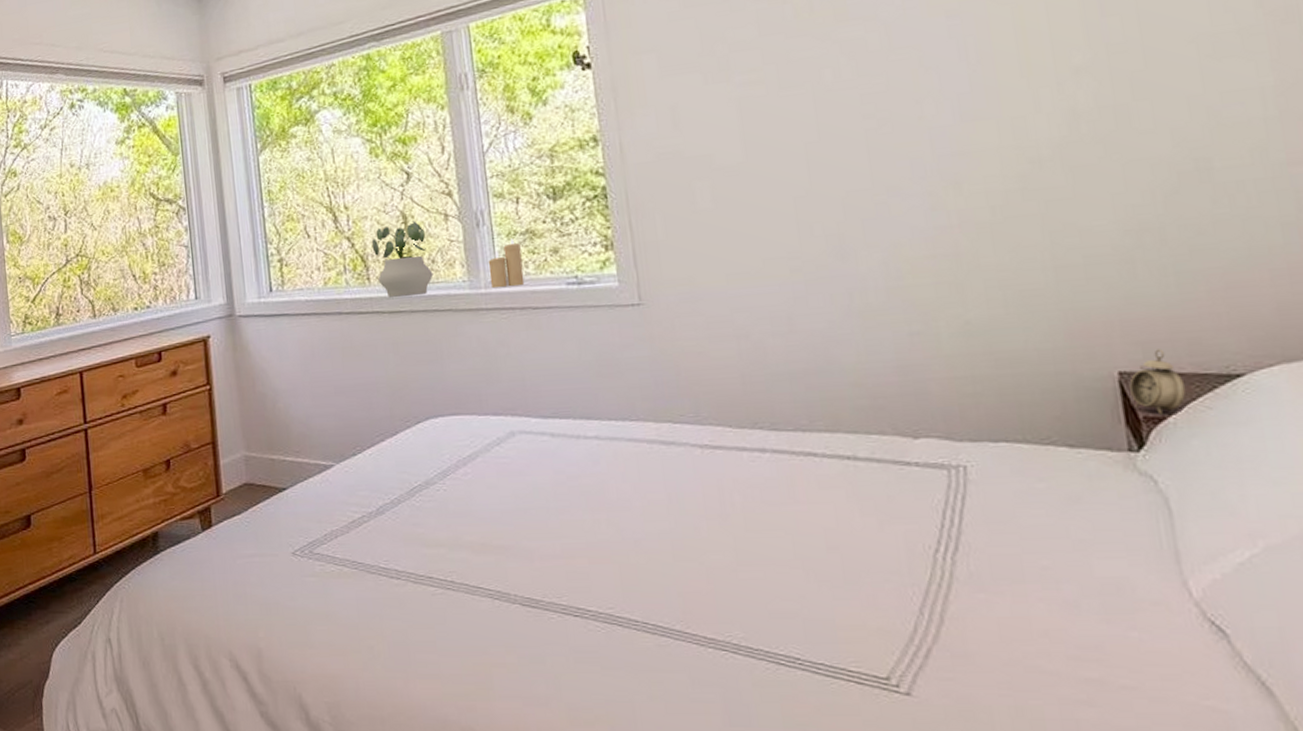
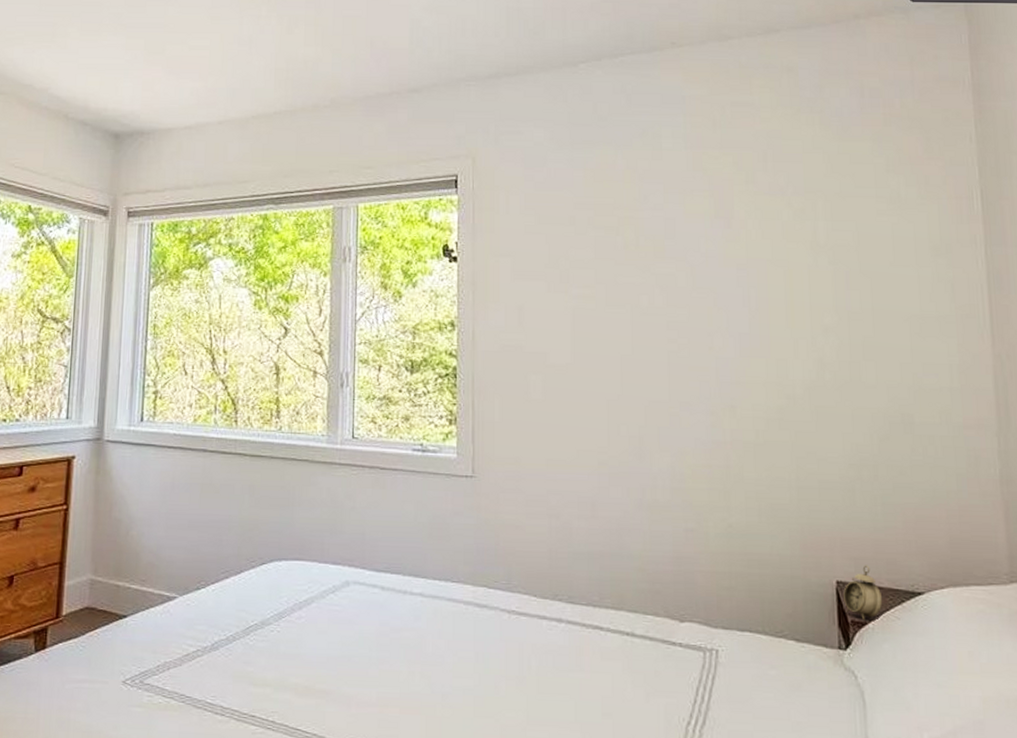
potted plant: present [371,221,434,298] -> none [243,373,296,443]
candle: present [488,238,525,289] -> none [346,402,377,447]

